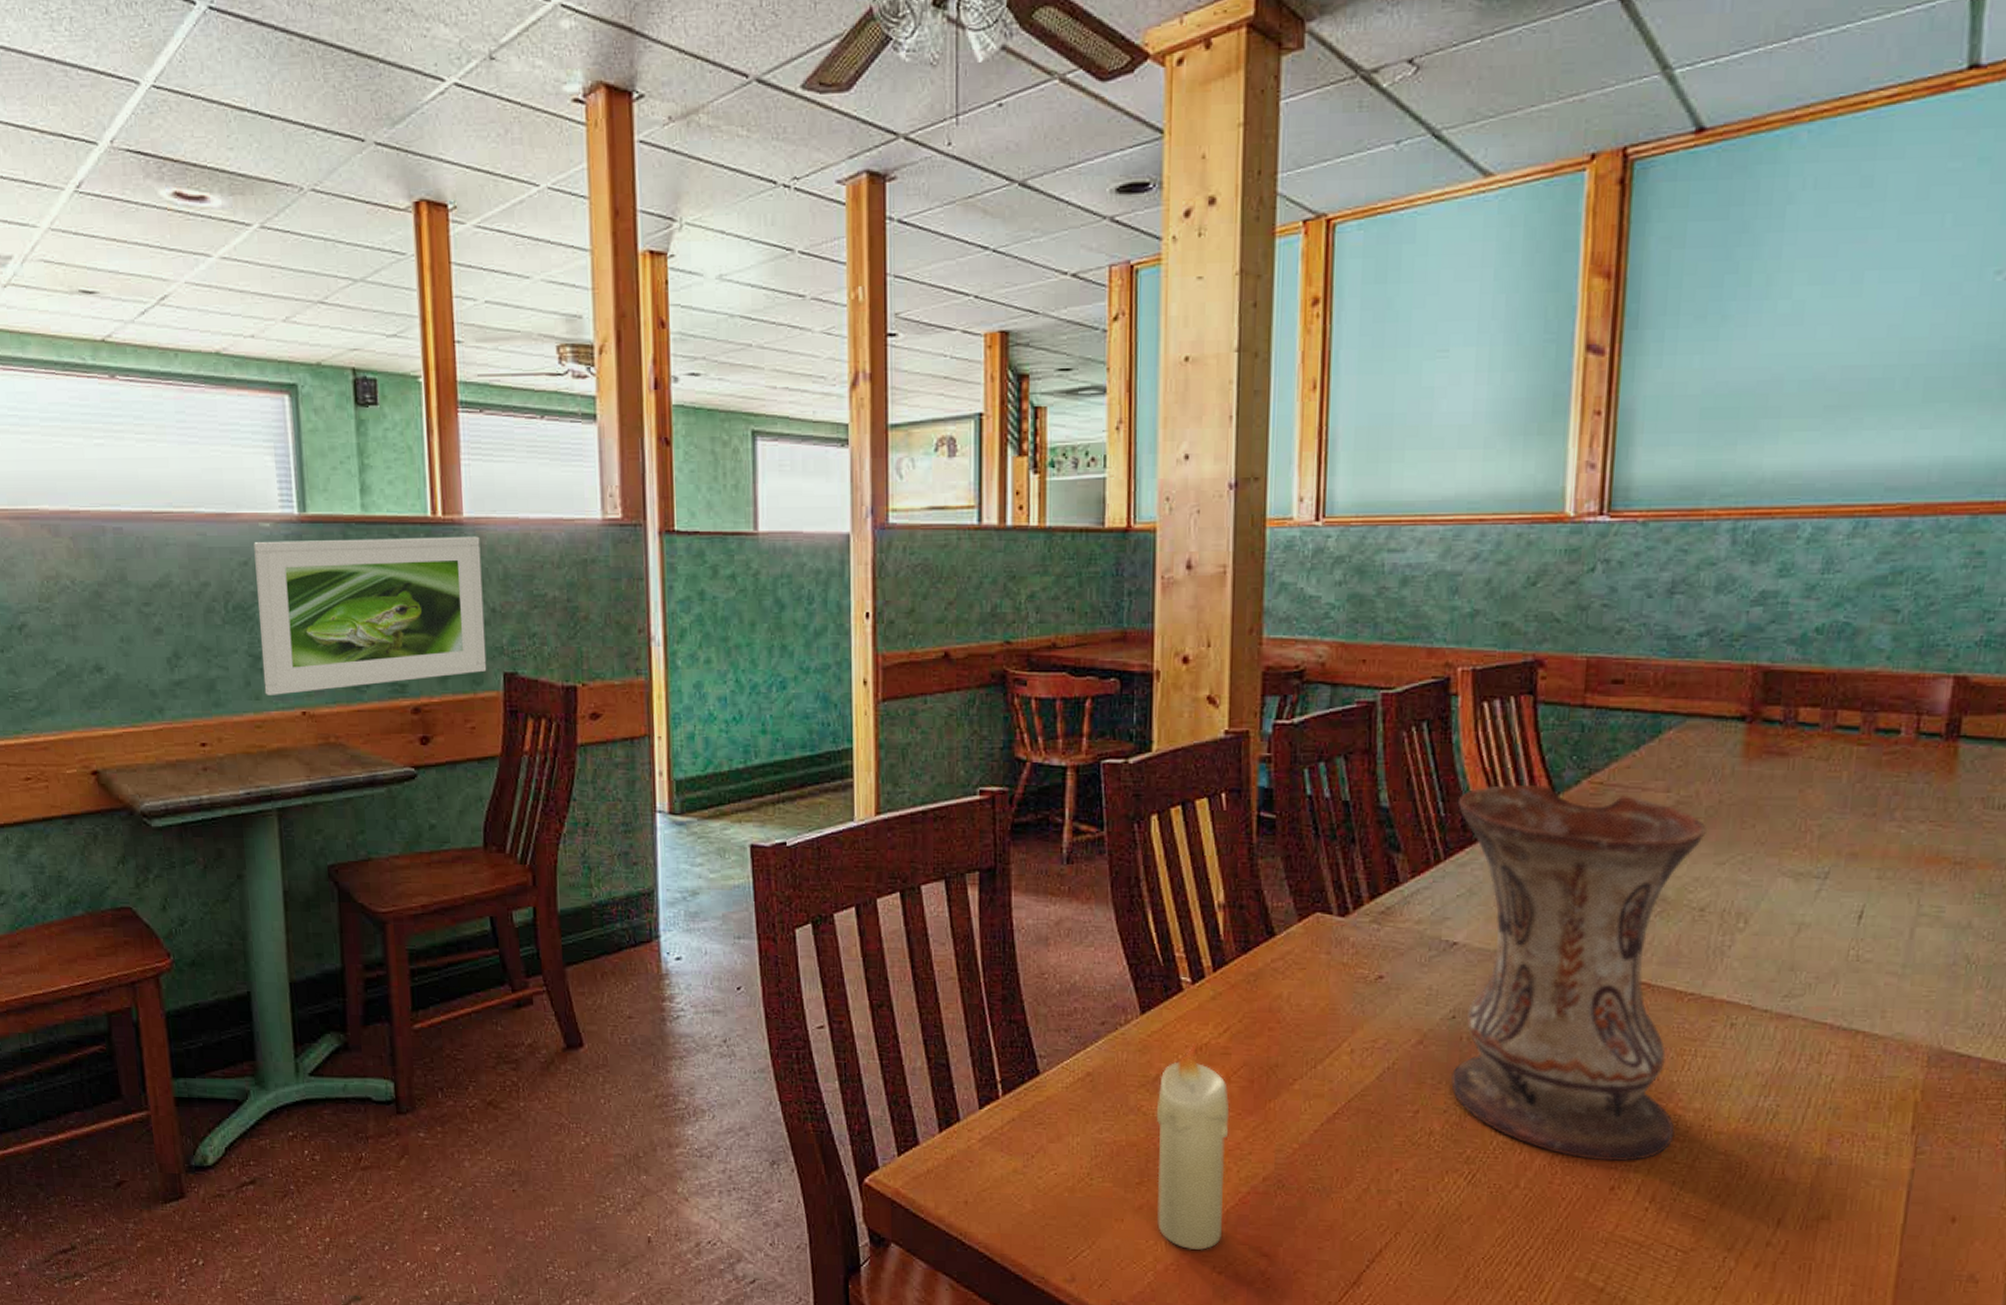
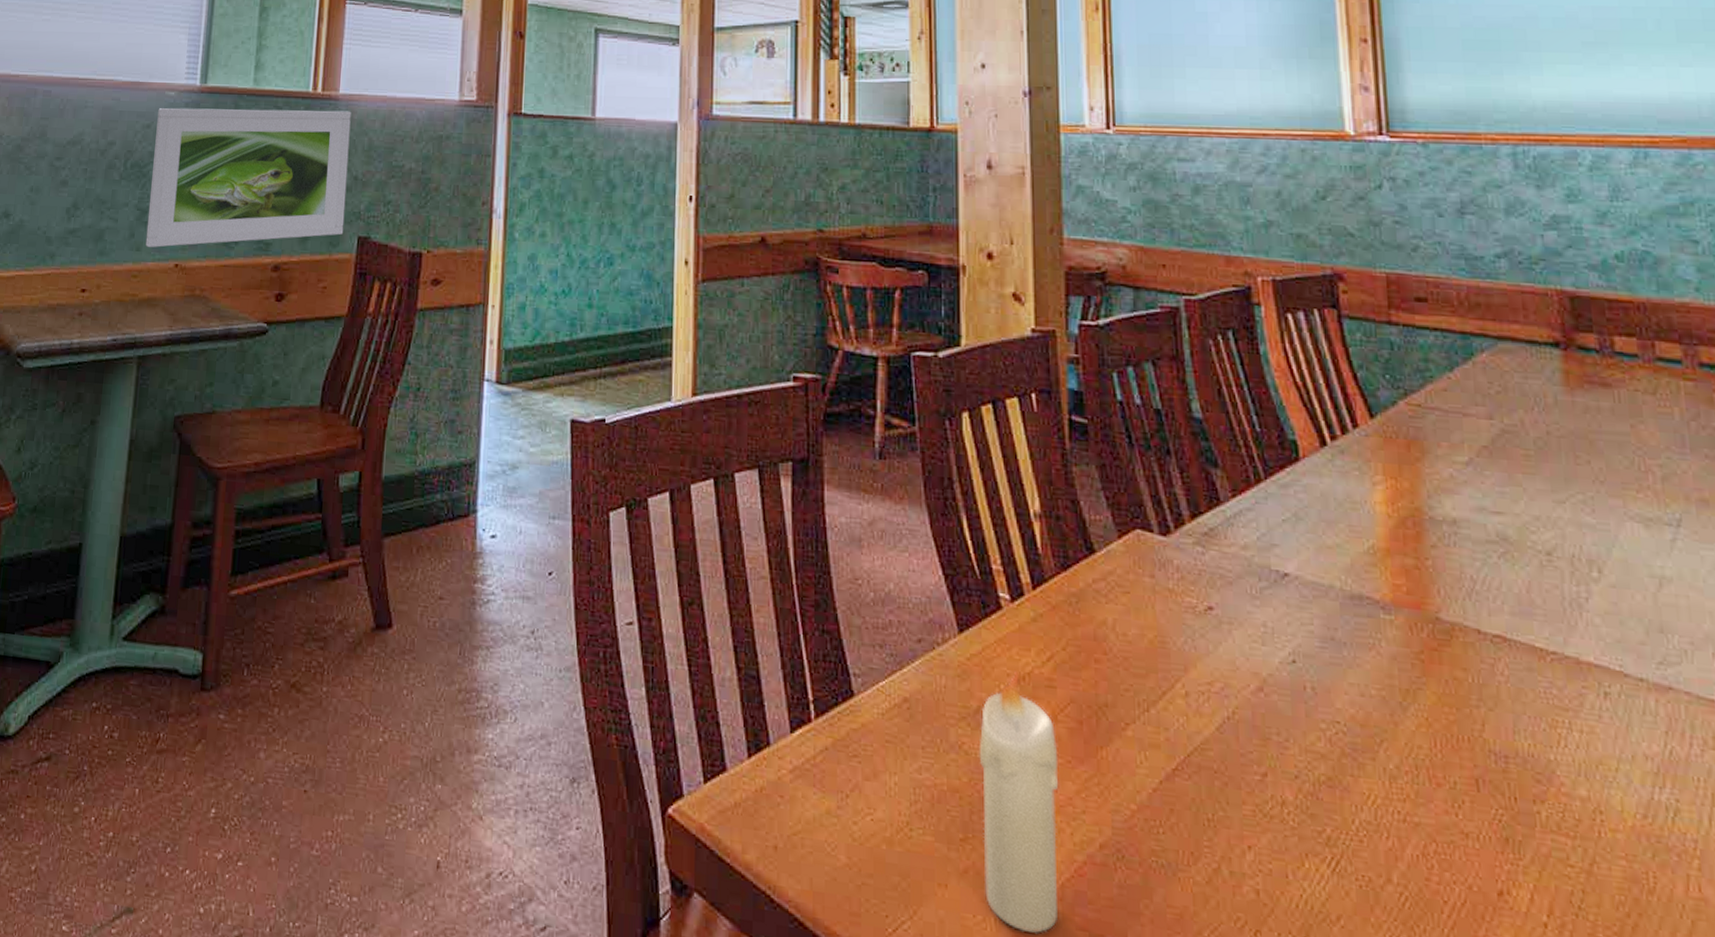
vase: present [1451,784,1706,1162] -> none [1272,401,1563,860]

